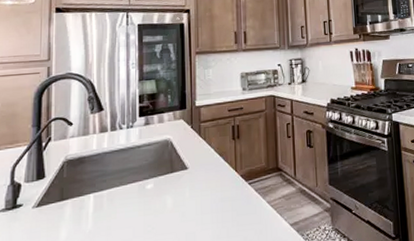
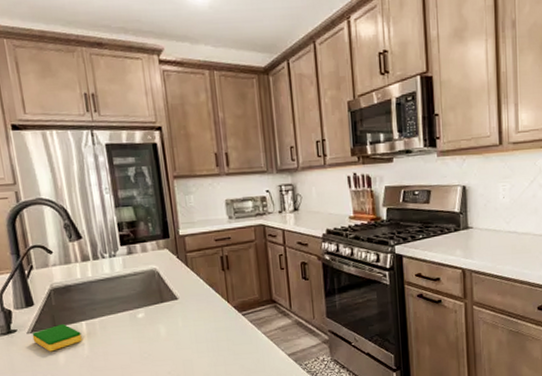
dish sponge: none [37,196,87,228] -> present [32,323,82,352]

